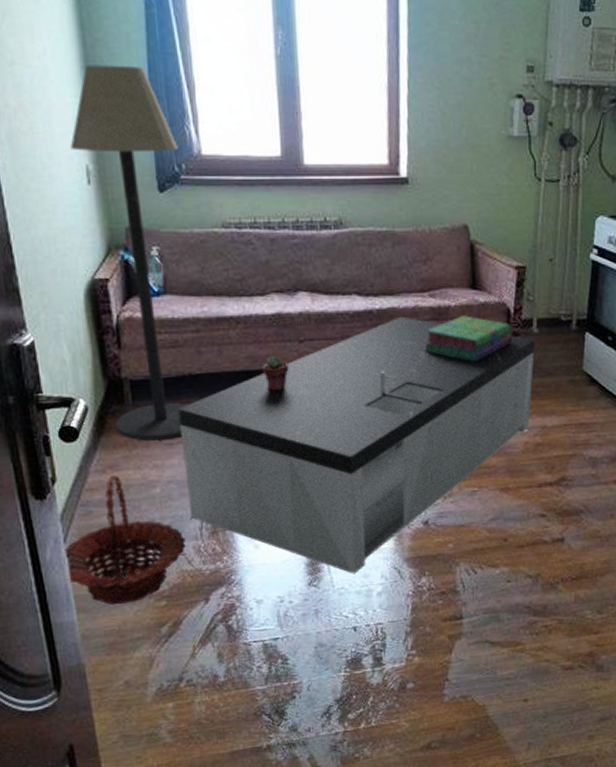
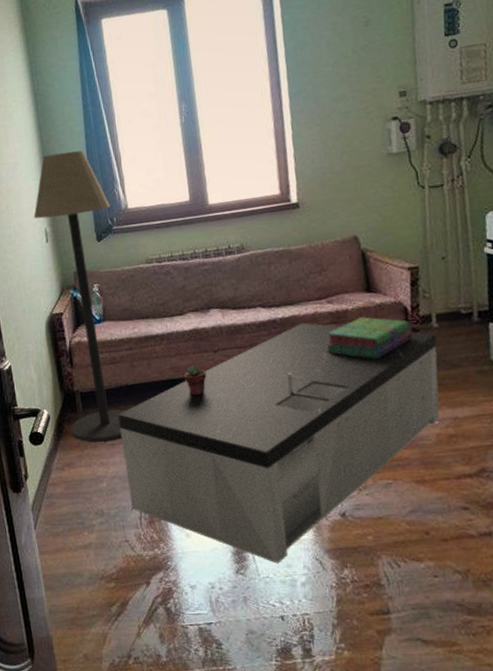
basket: present [64,474,186,606] -> none [35,471,129,585]

